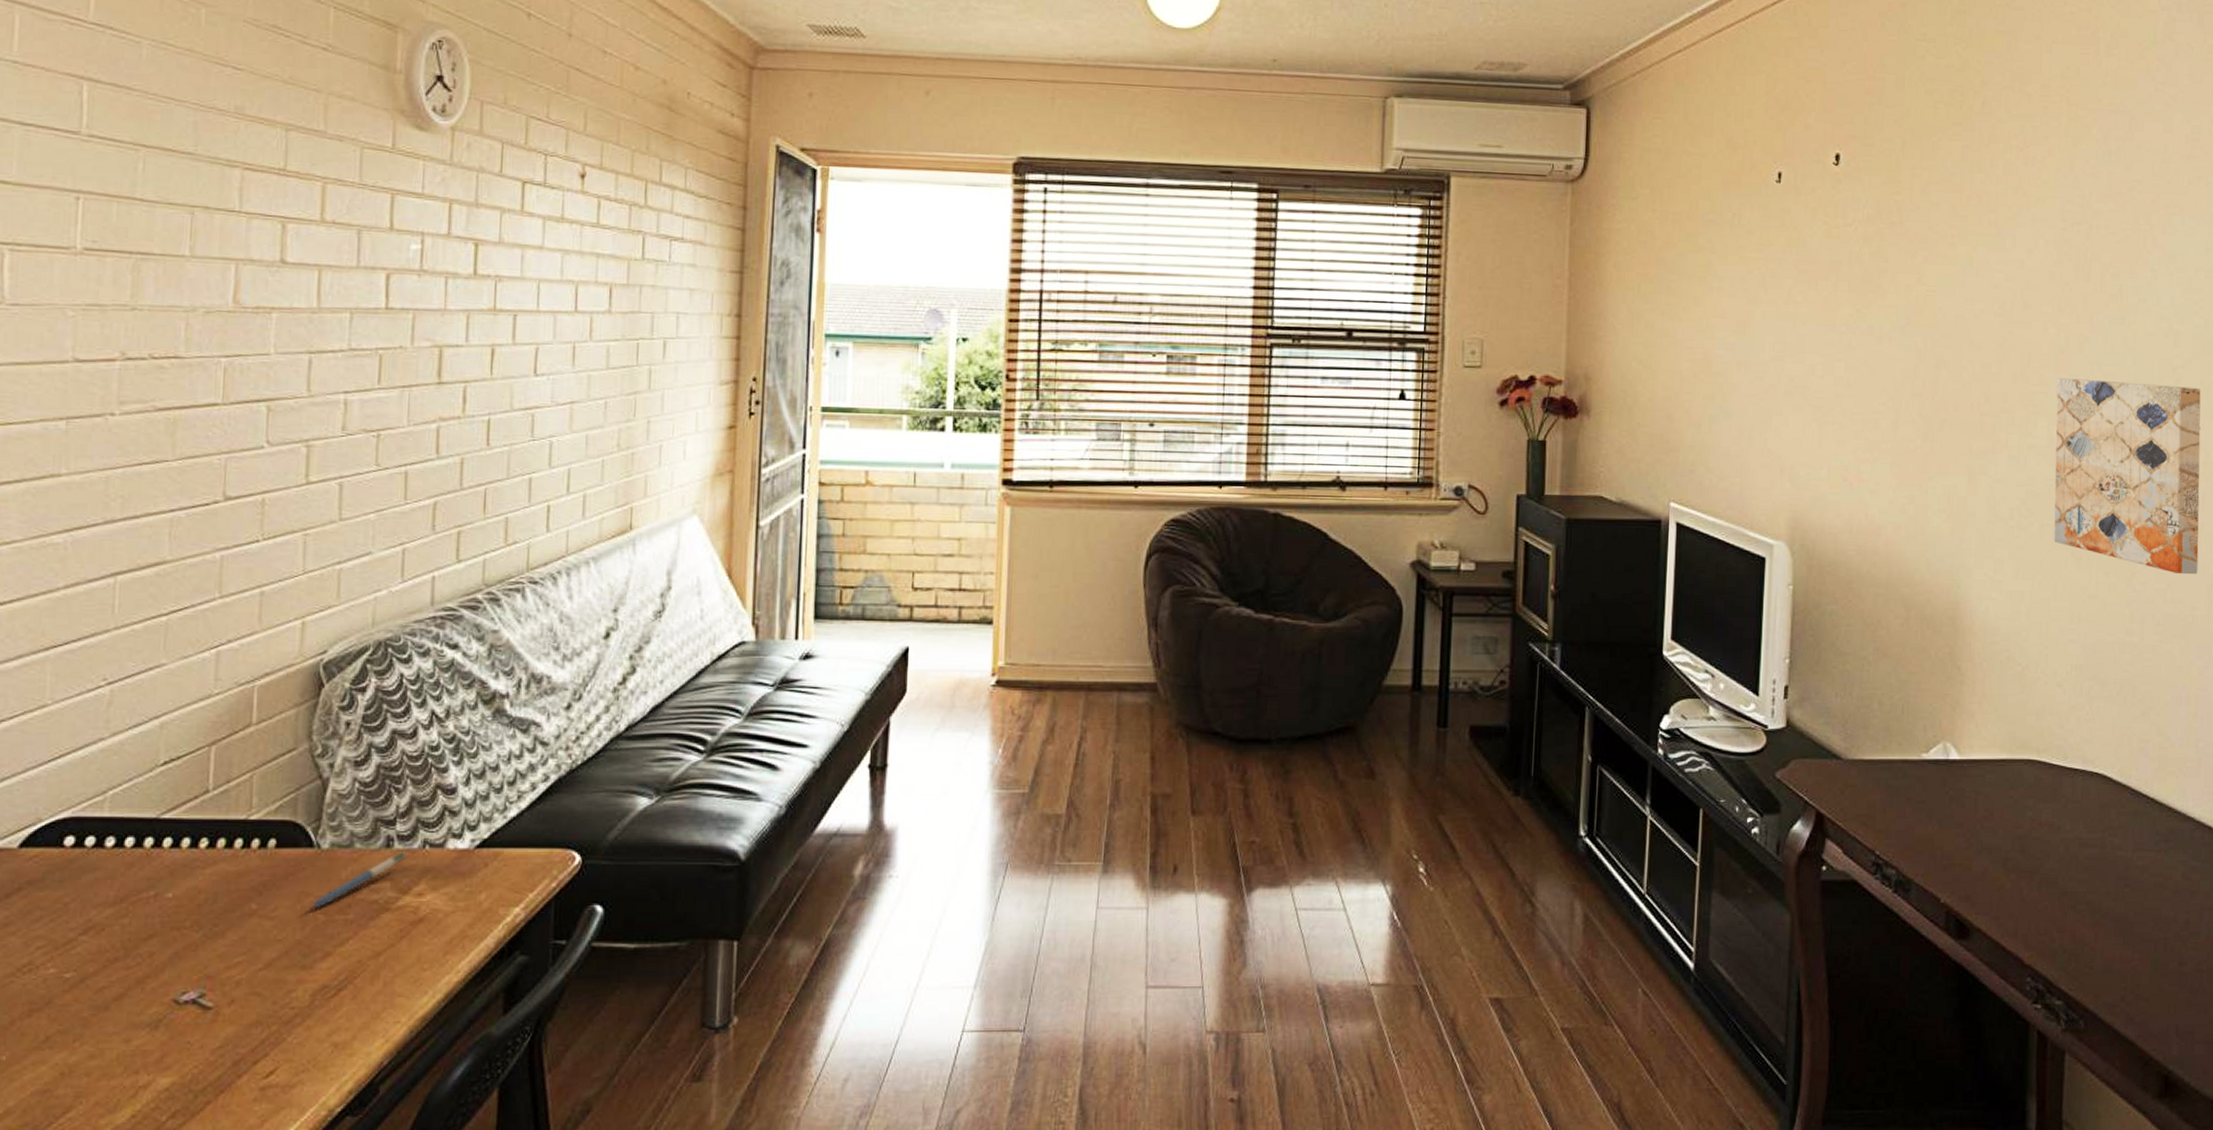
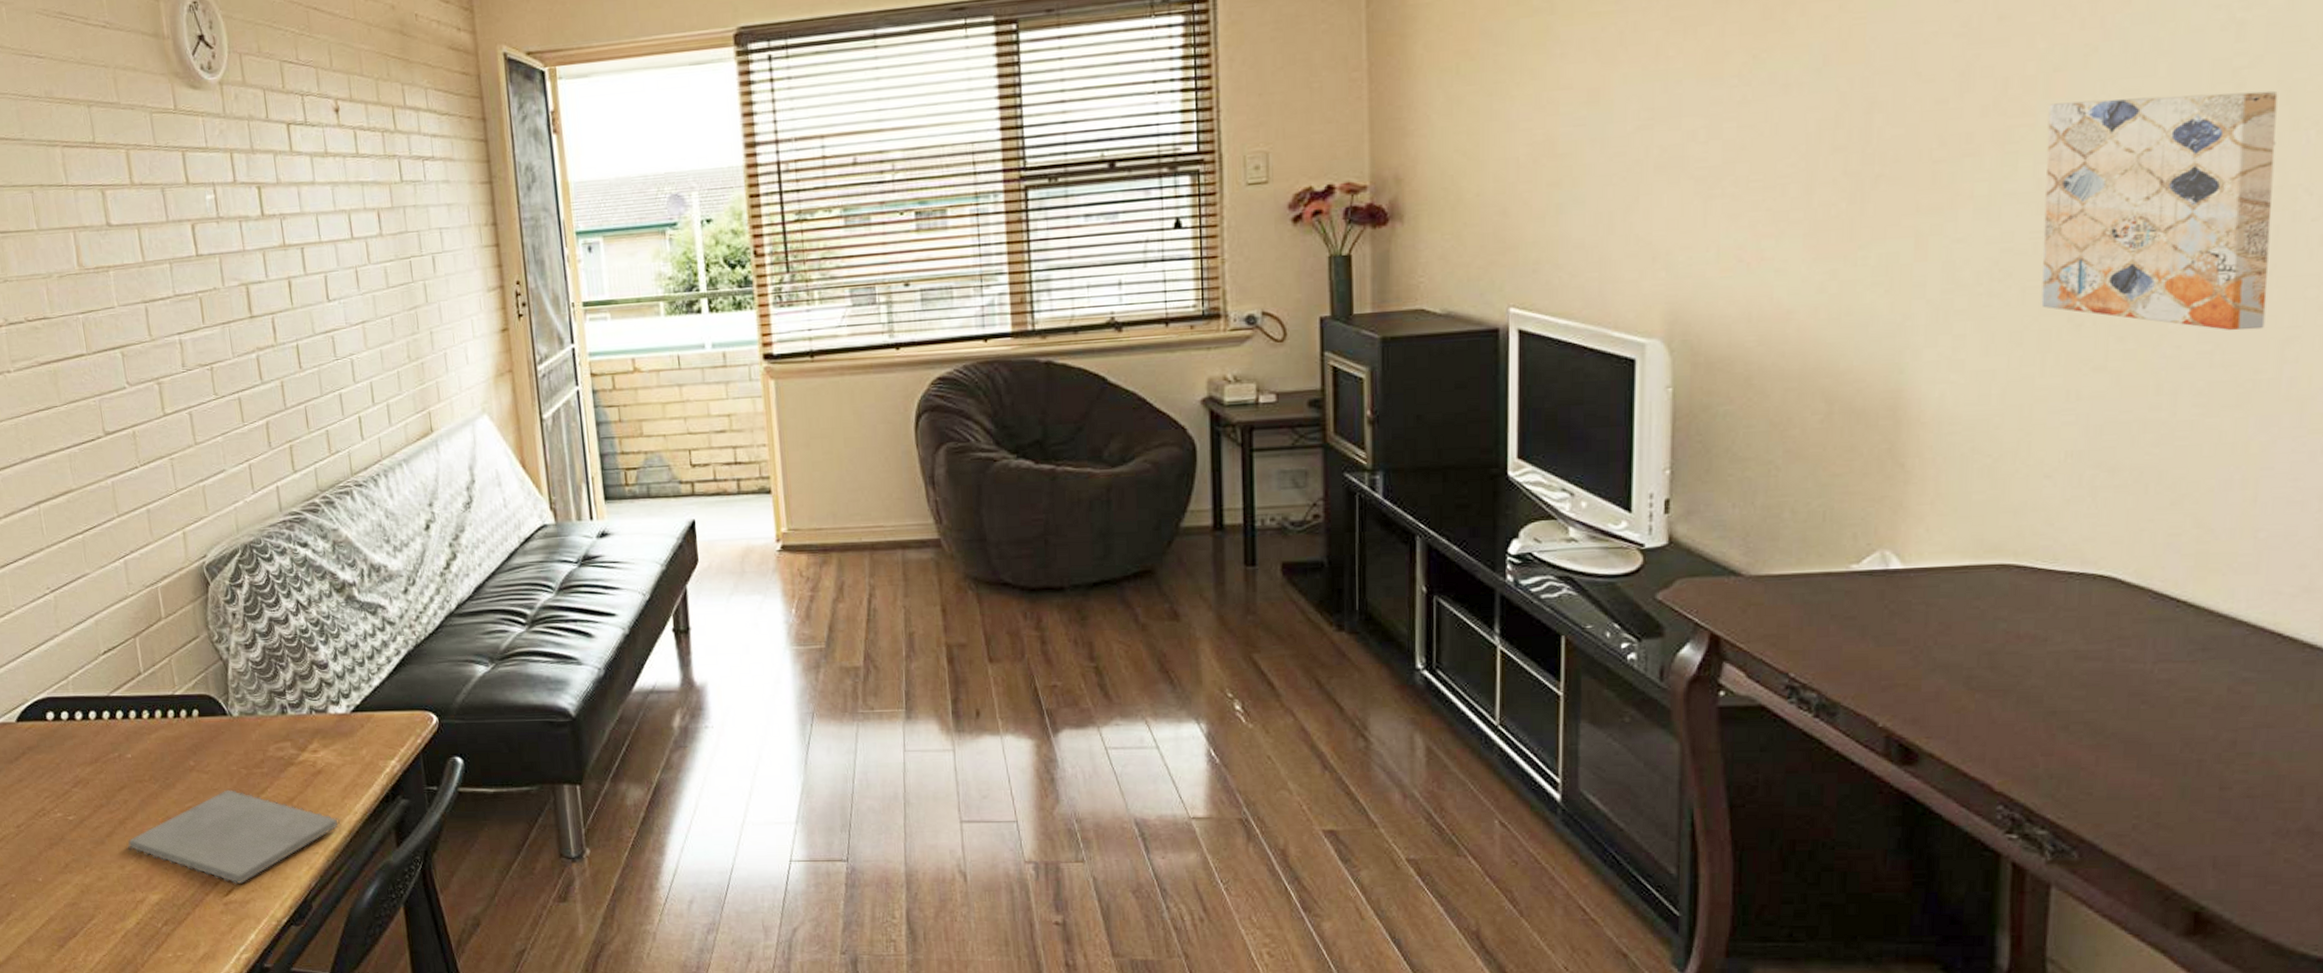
notepad: none [141,940,437,1064] -> present [128,789,341,885]
pen: present [311,852,409,909] -> none [234,717,300,764]

